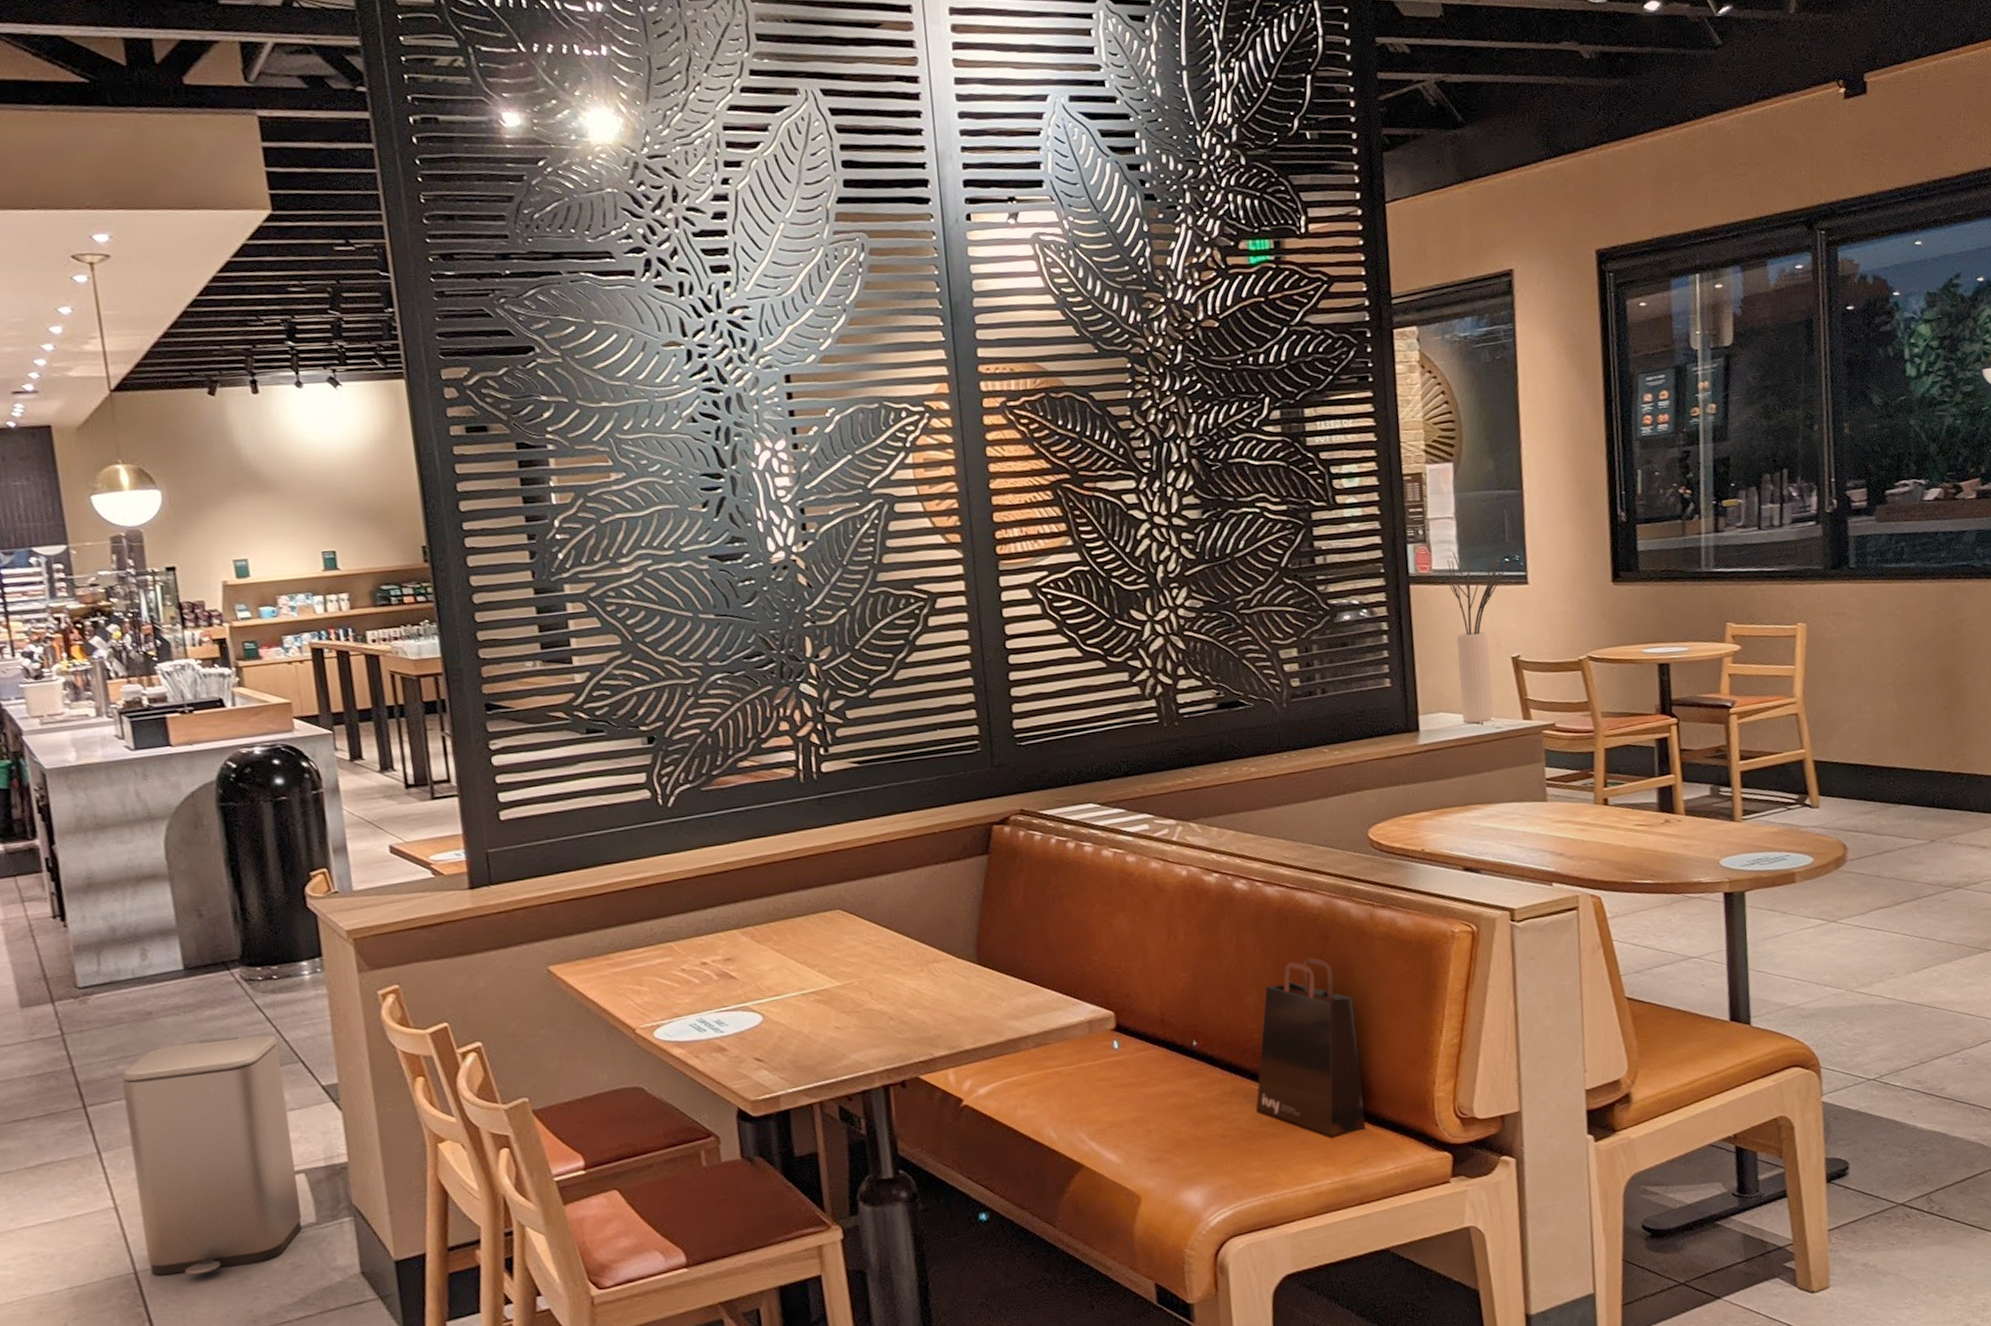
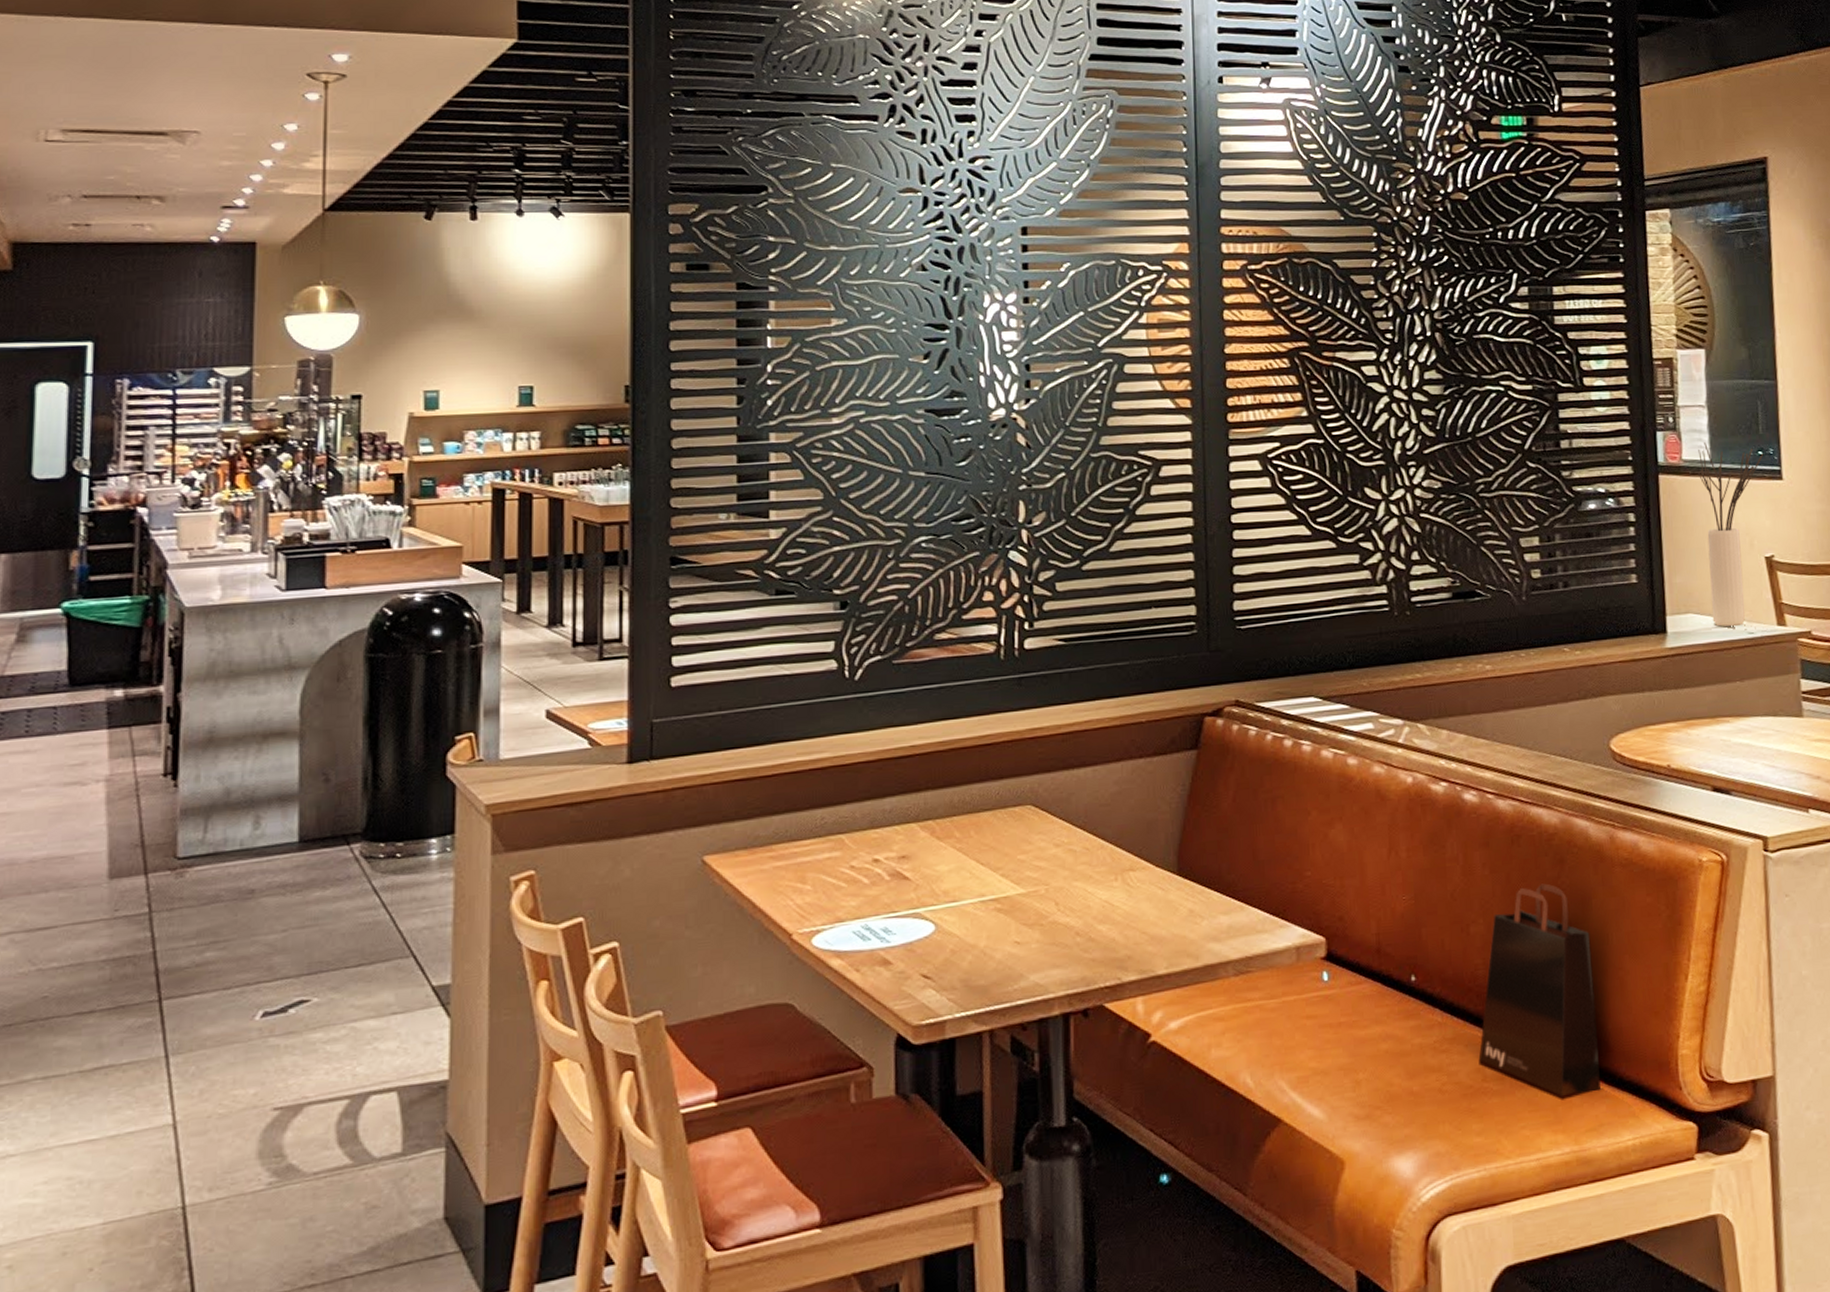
pedal bin: present [120,1034,303,1276] -> none [201,922,391,1213]

